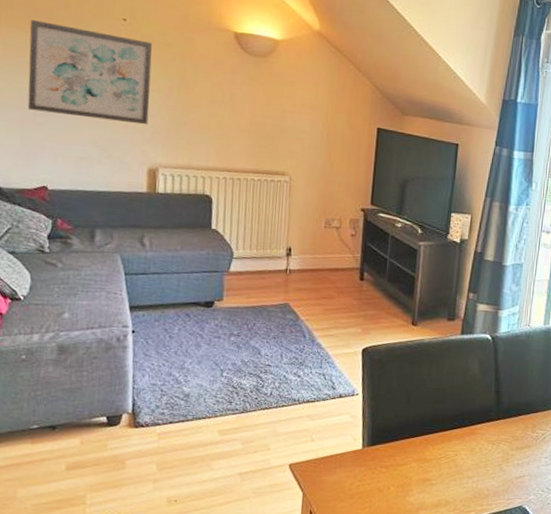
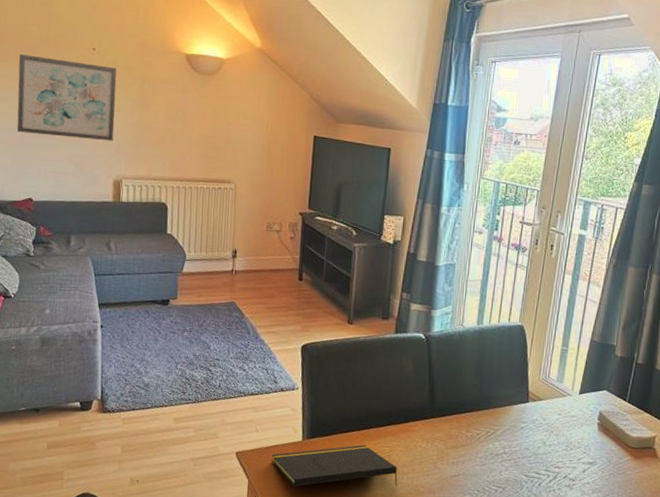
notepad: none [328,450,462,497] -> present [271,445,398,487]

